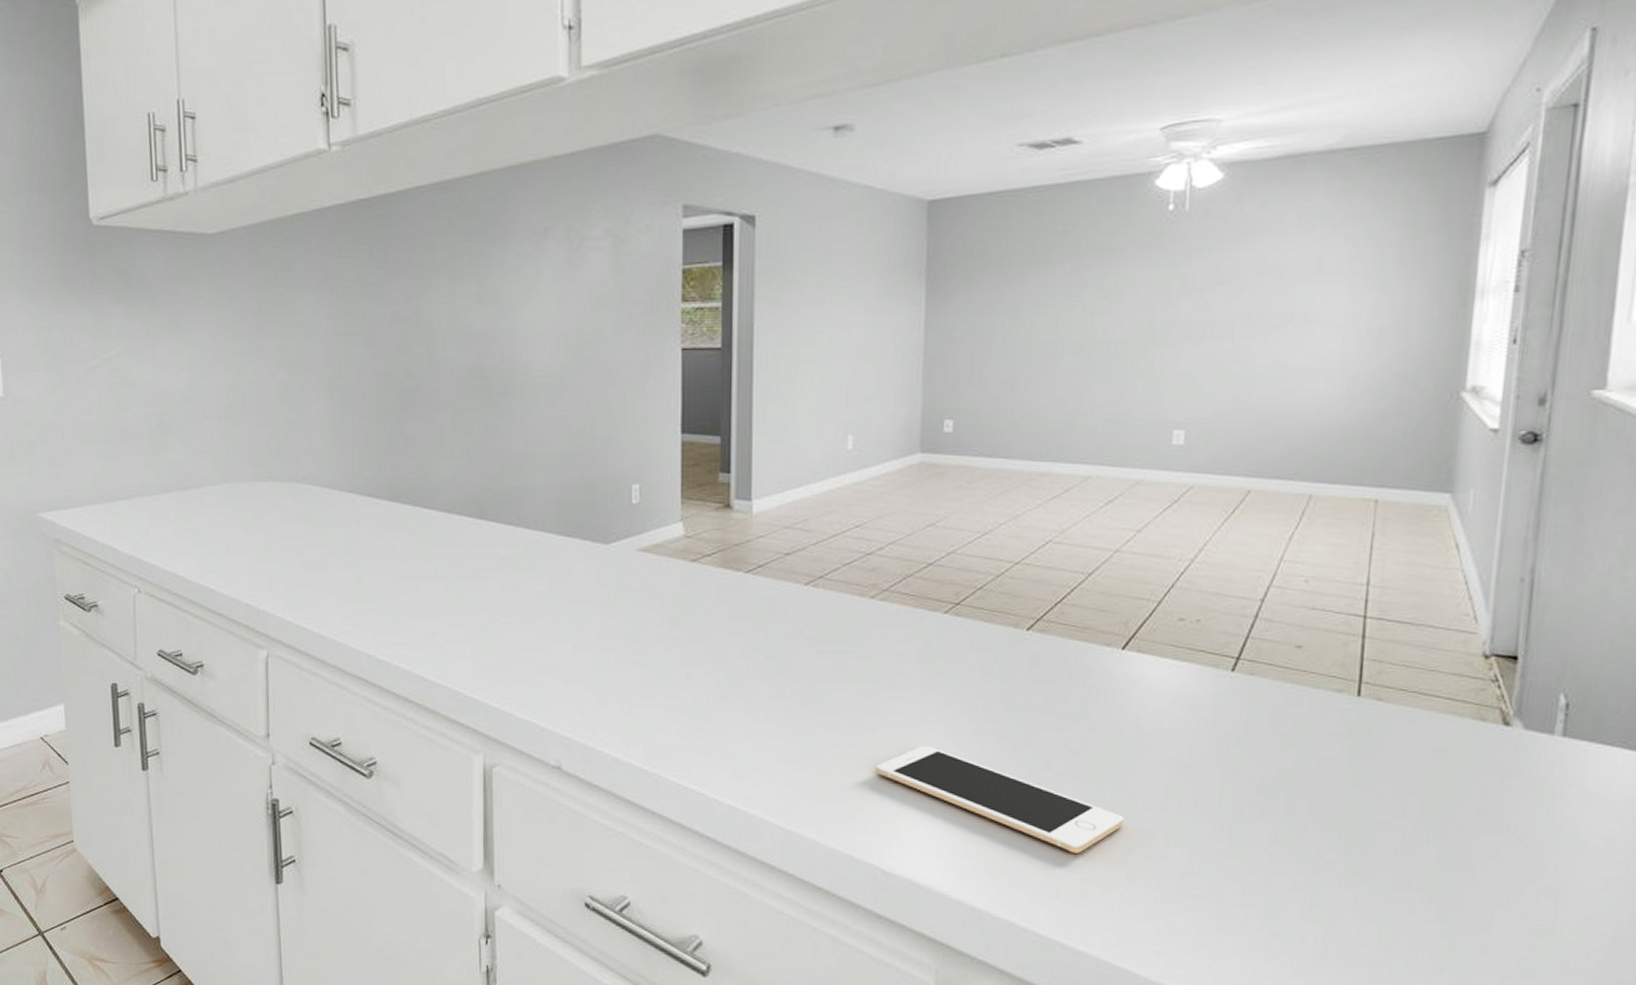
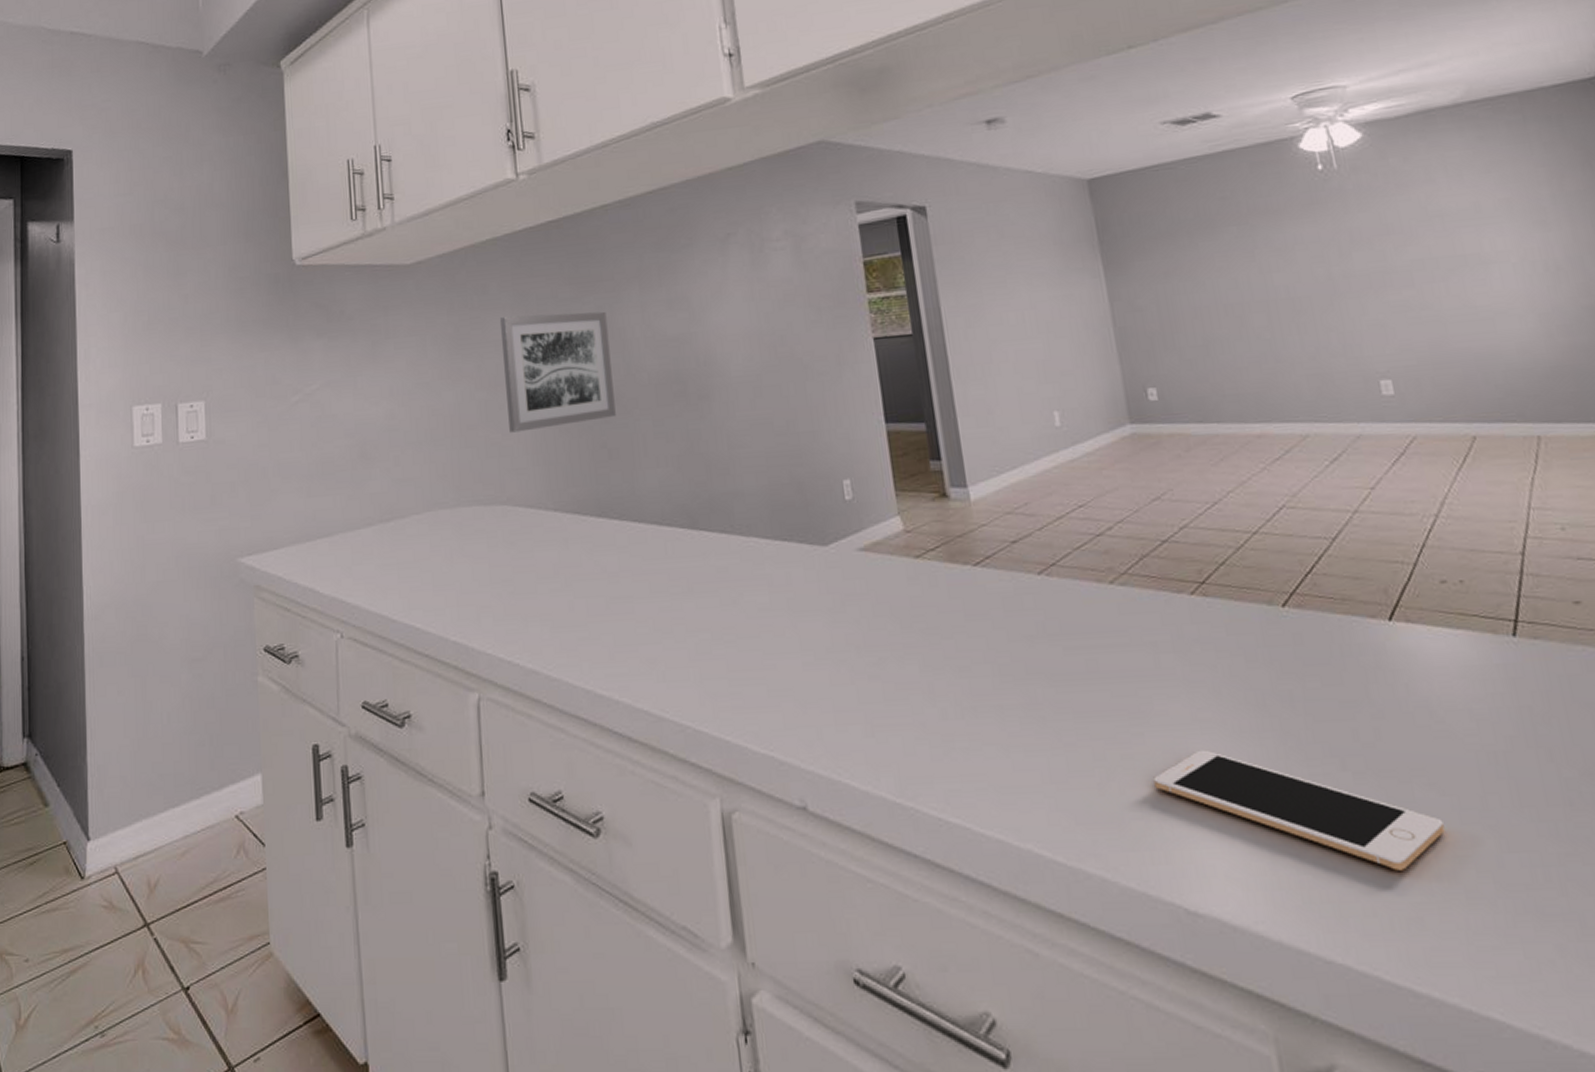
wall art: none [303,297,415,414] -> present [499,311,616,433]

